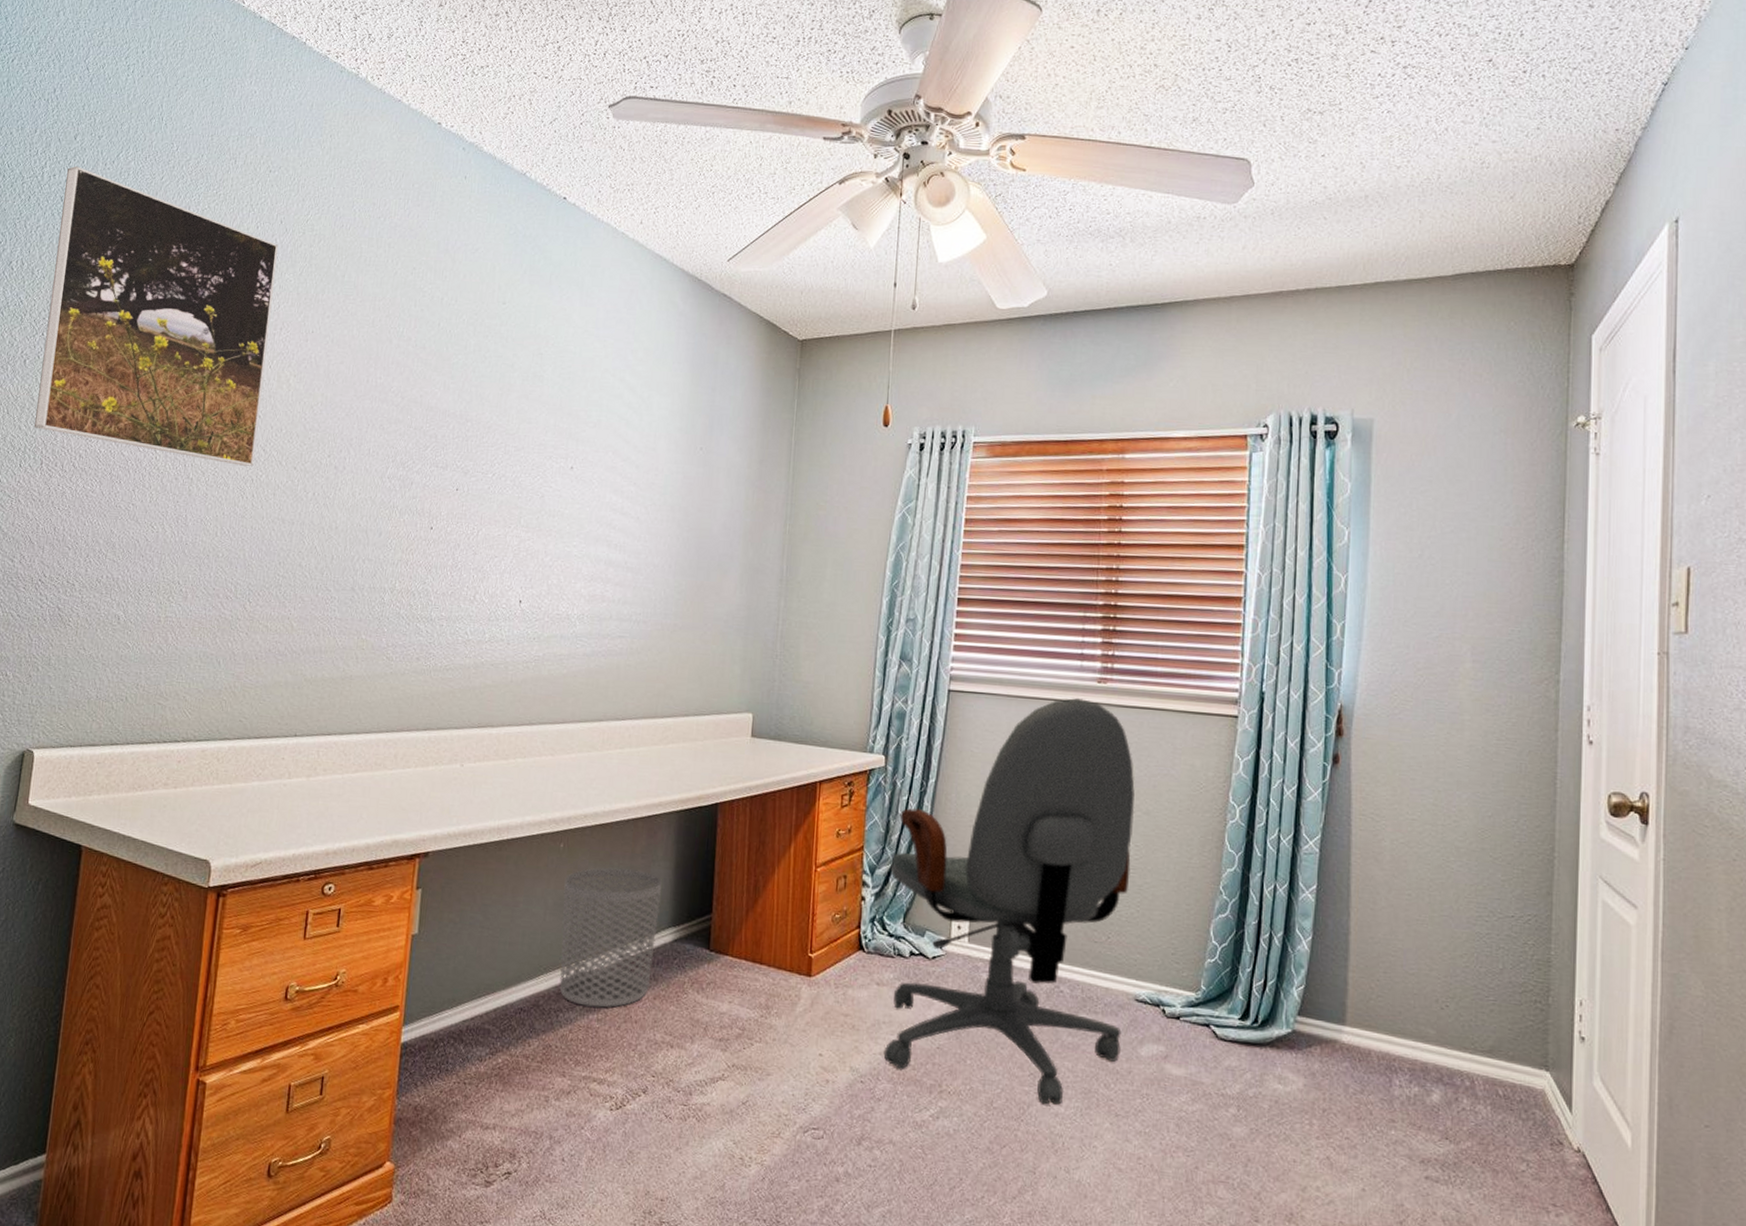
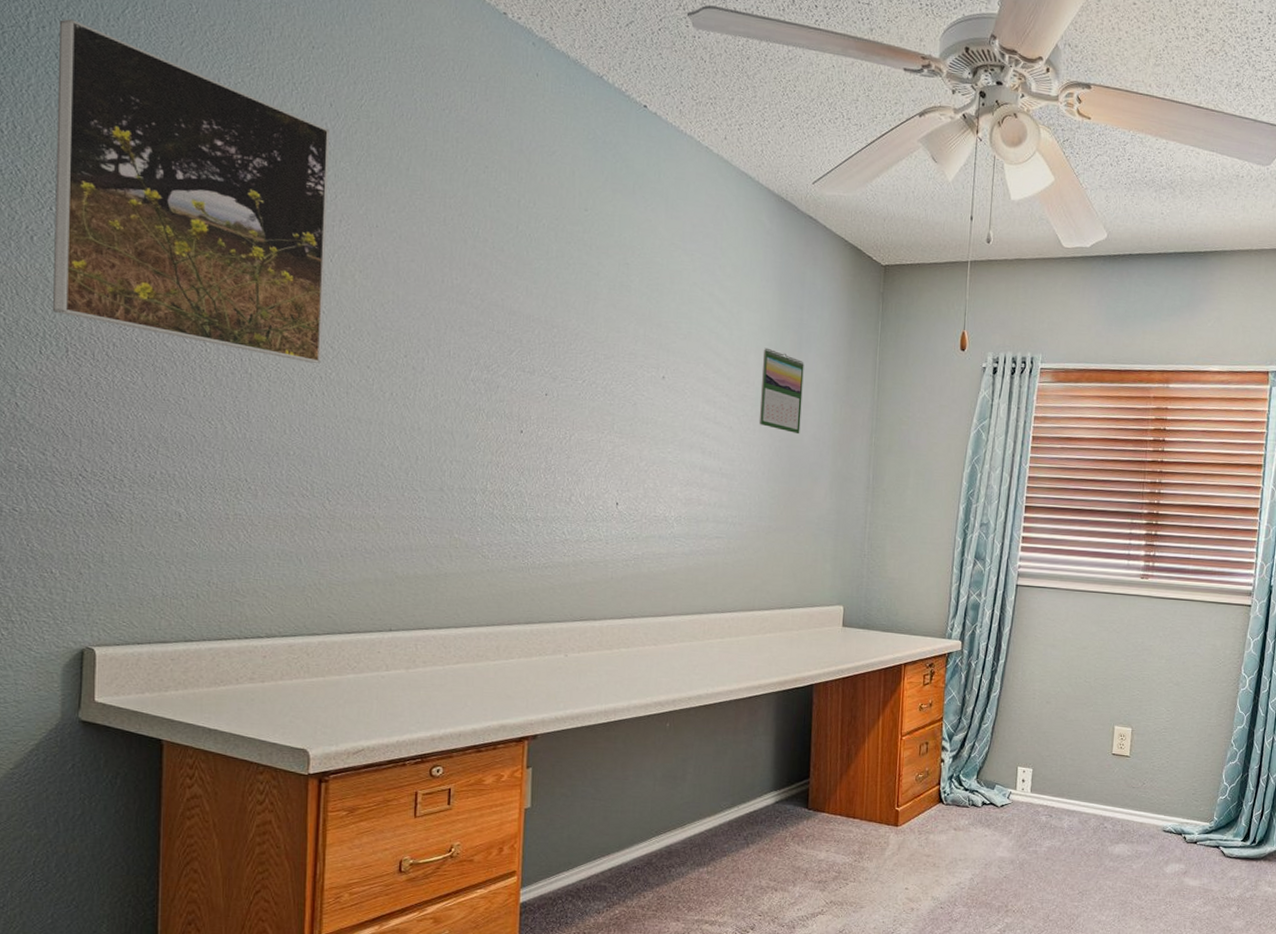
waste bin: present [559,867,662,1008] -> none [670,742,763,862]
calendar: none [666,432,716,524] -> present [758,347,804,435]
office chair: present [883,698,1135,1105] -> none [959,591,1168,915]

